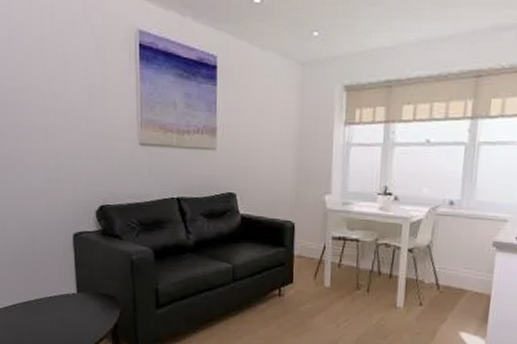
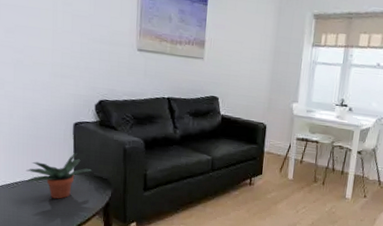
potted plant: none [23,267,96,322] -> present [25,152,92,199]

